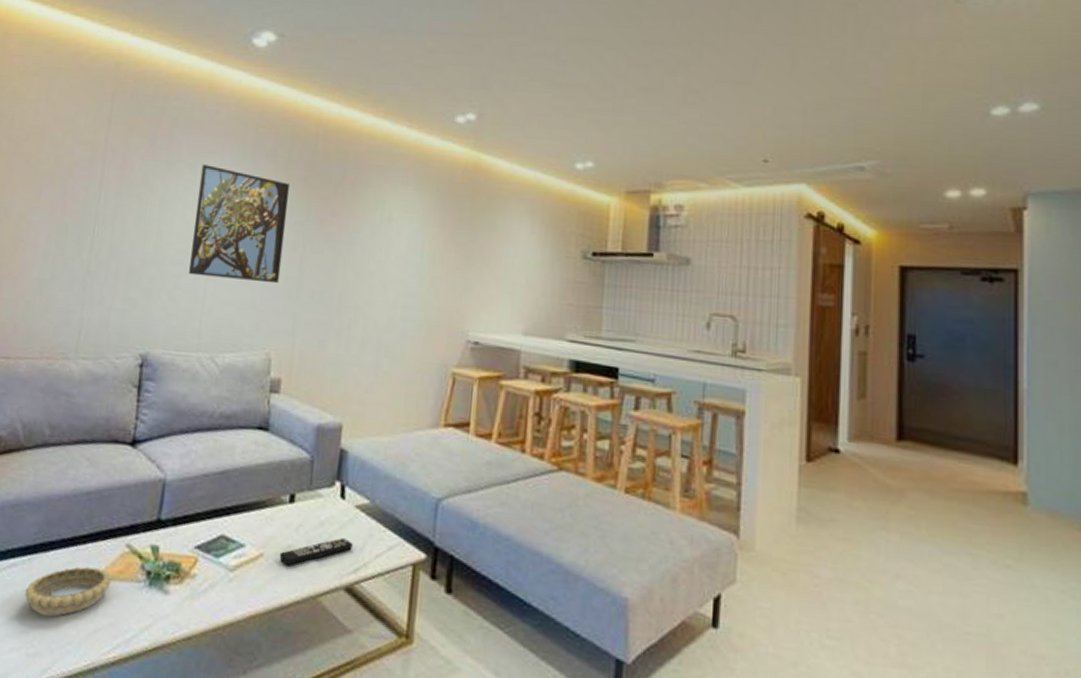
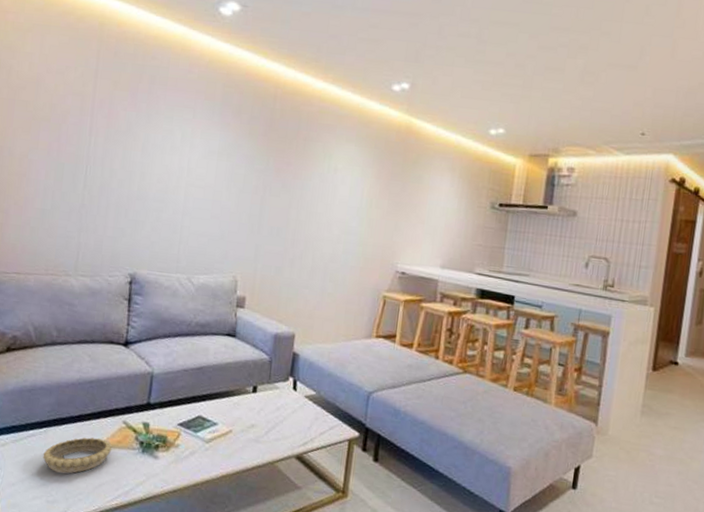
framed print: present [189,164,289,284] -> none [168,117,252,220]
remote control: present [279,538,353,566] -> none [244,420,302,440]

